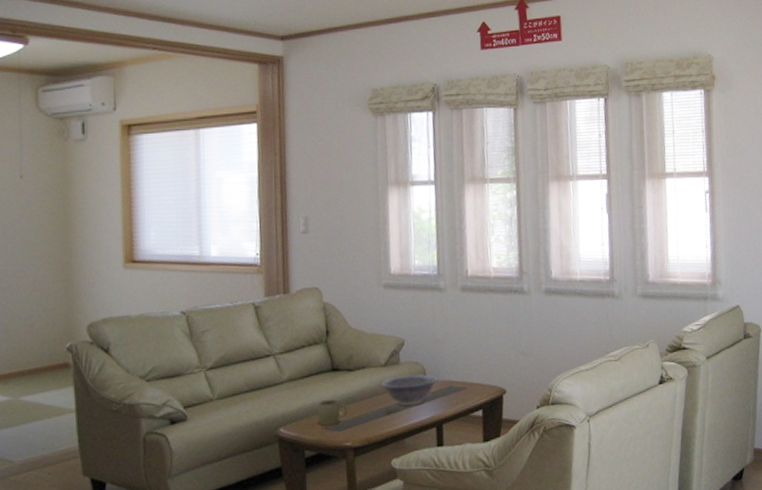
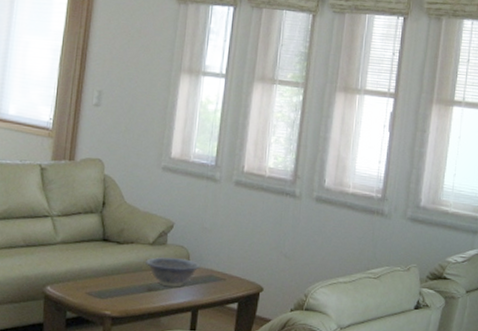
mug: present [318,399,348,426] -> none [83,267,112,292]

